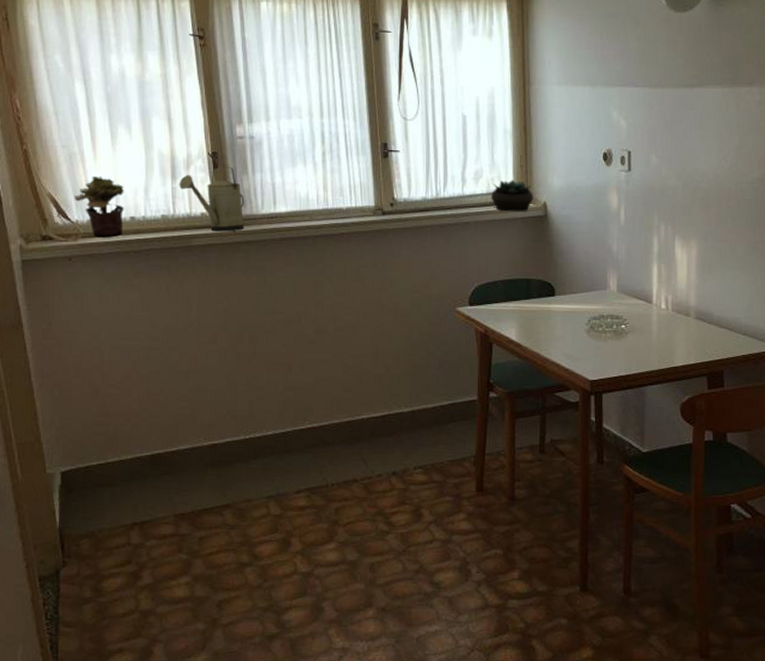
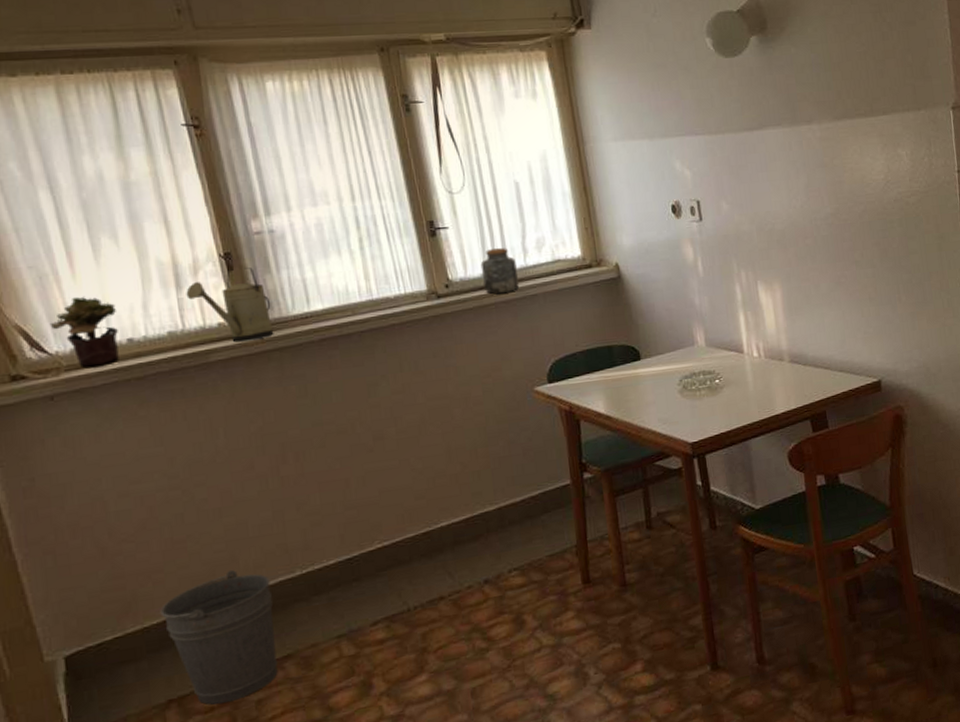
bucket: none [134,424,221,533] -> present [160,569,278,705]
jar: none [423,175,455,218] -> present [480,248,520,294]
succulent plant: present [490,179,534,211] -> none [556,243,604,278]

